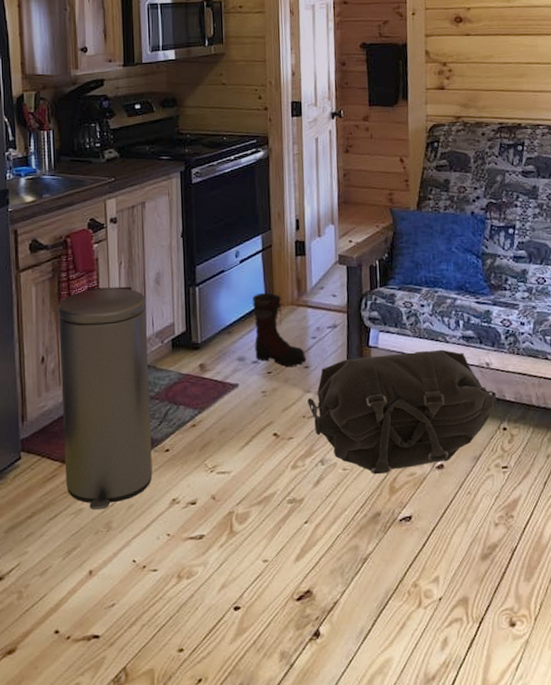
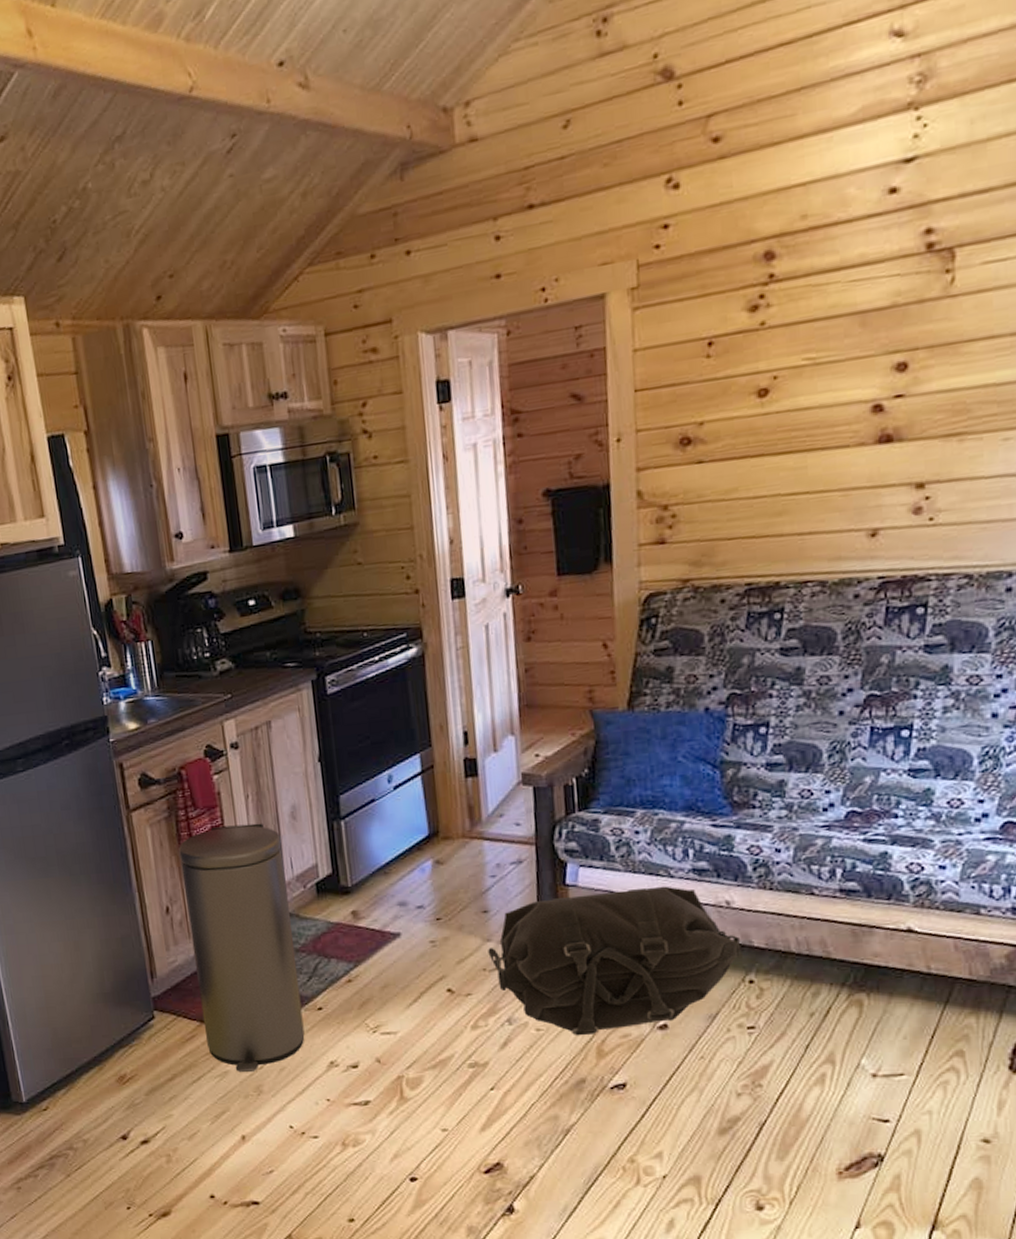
boot: present [253,292,307,367] -> none [412,823,485,912]

